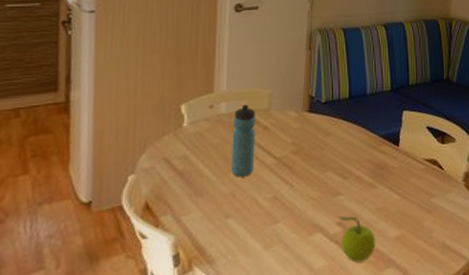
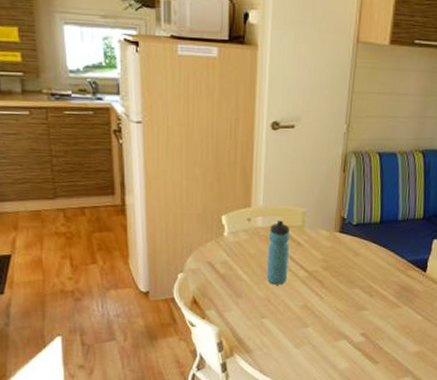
fruit: present [337,216,376,263] -> none [361,328,396,369]

